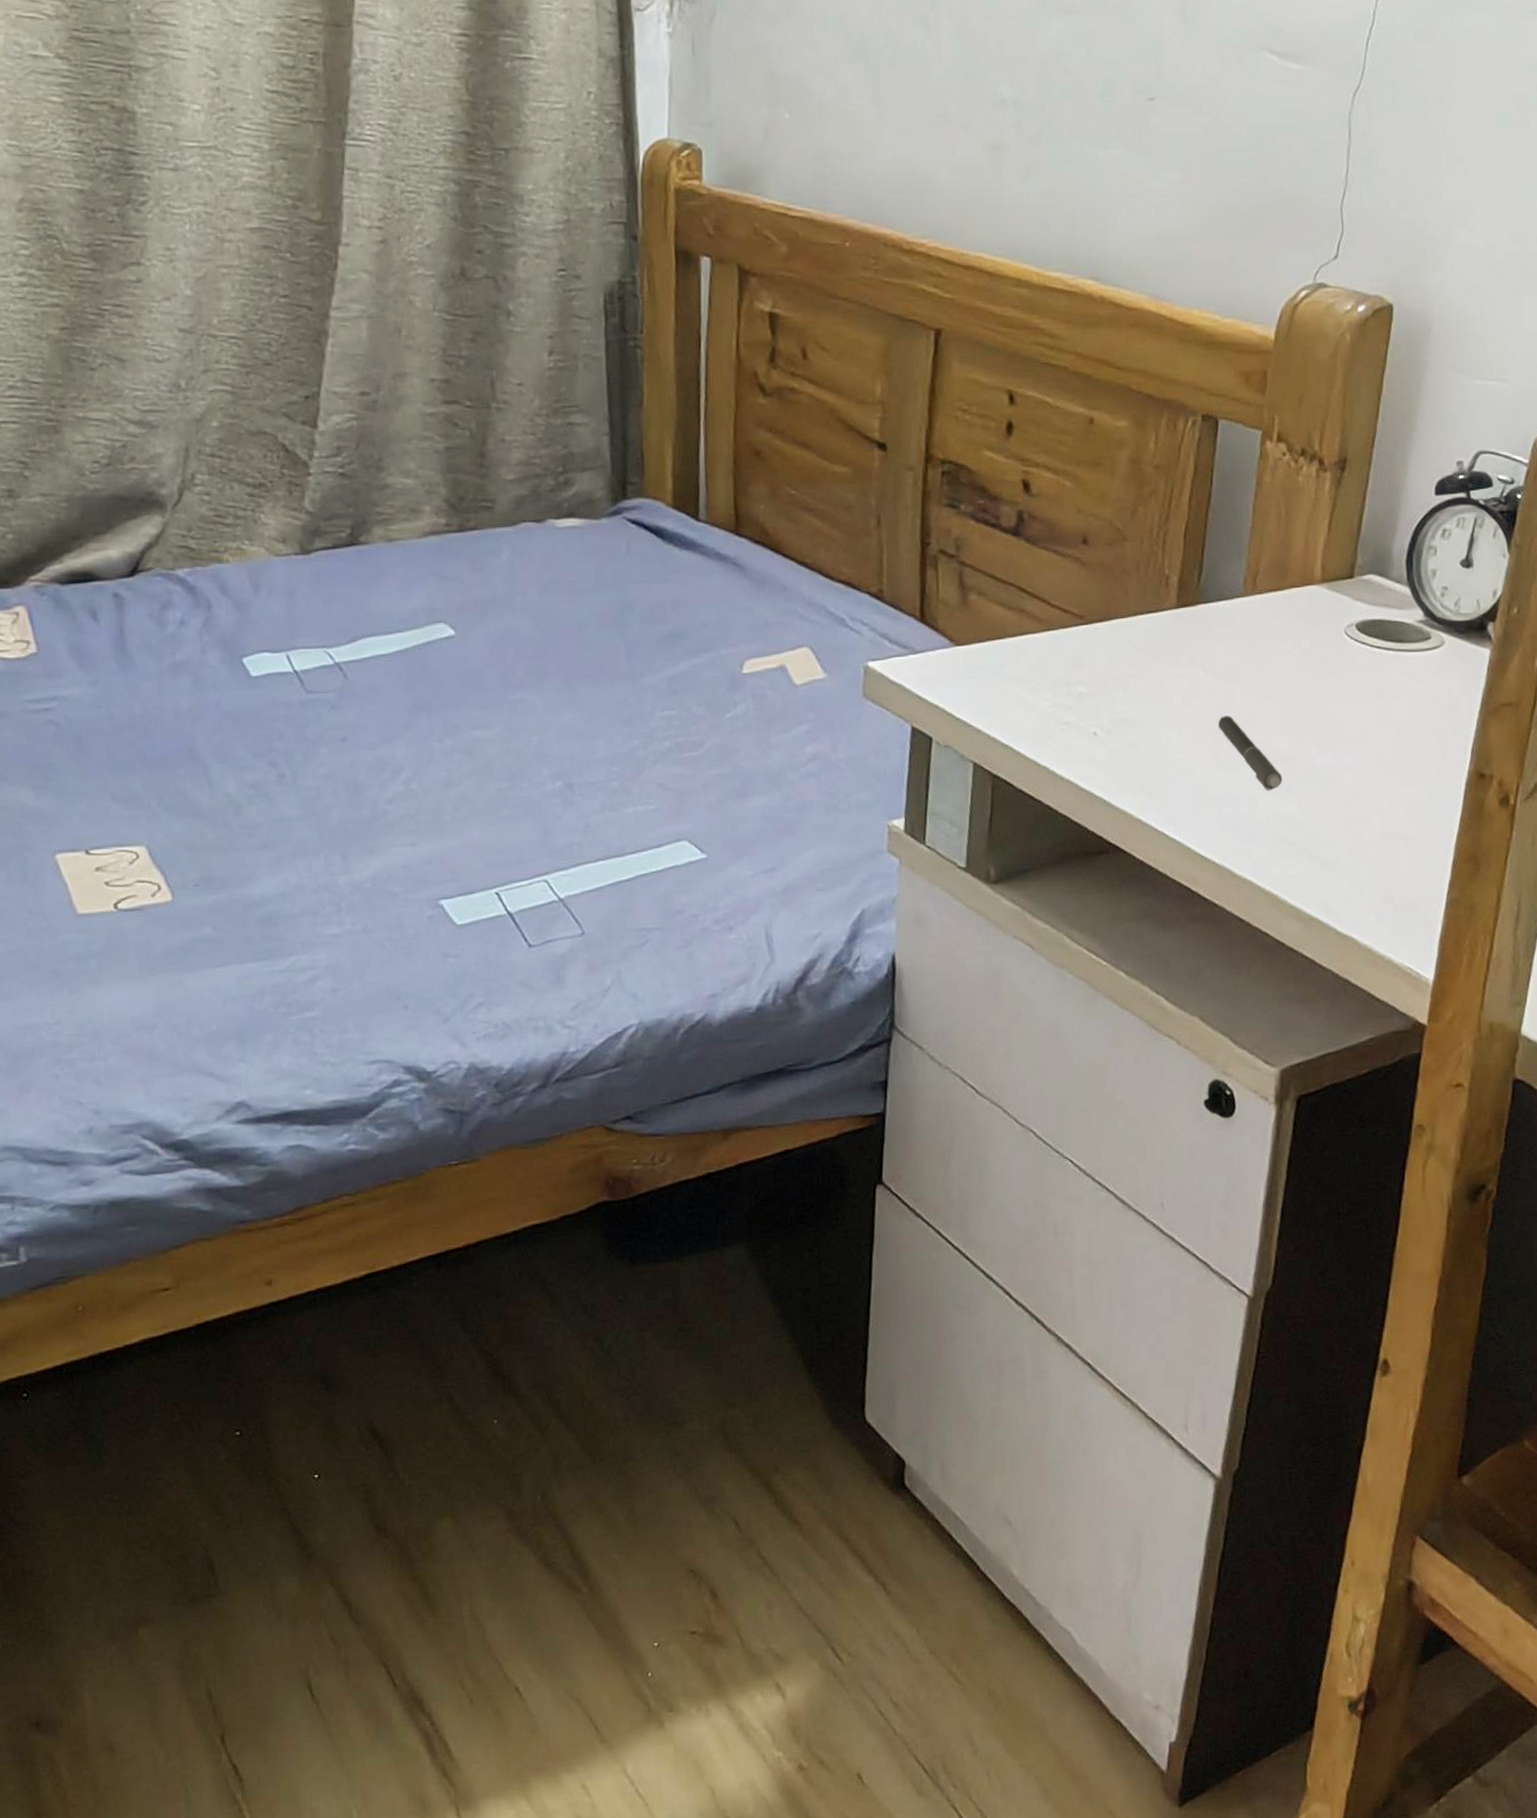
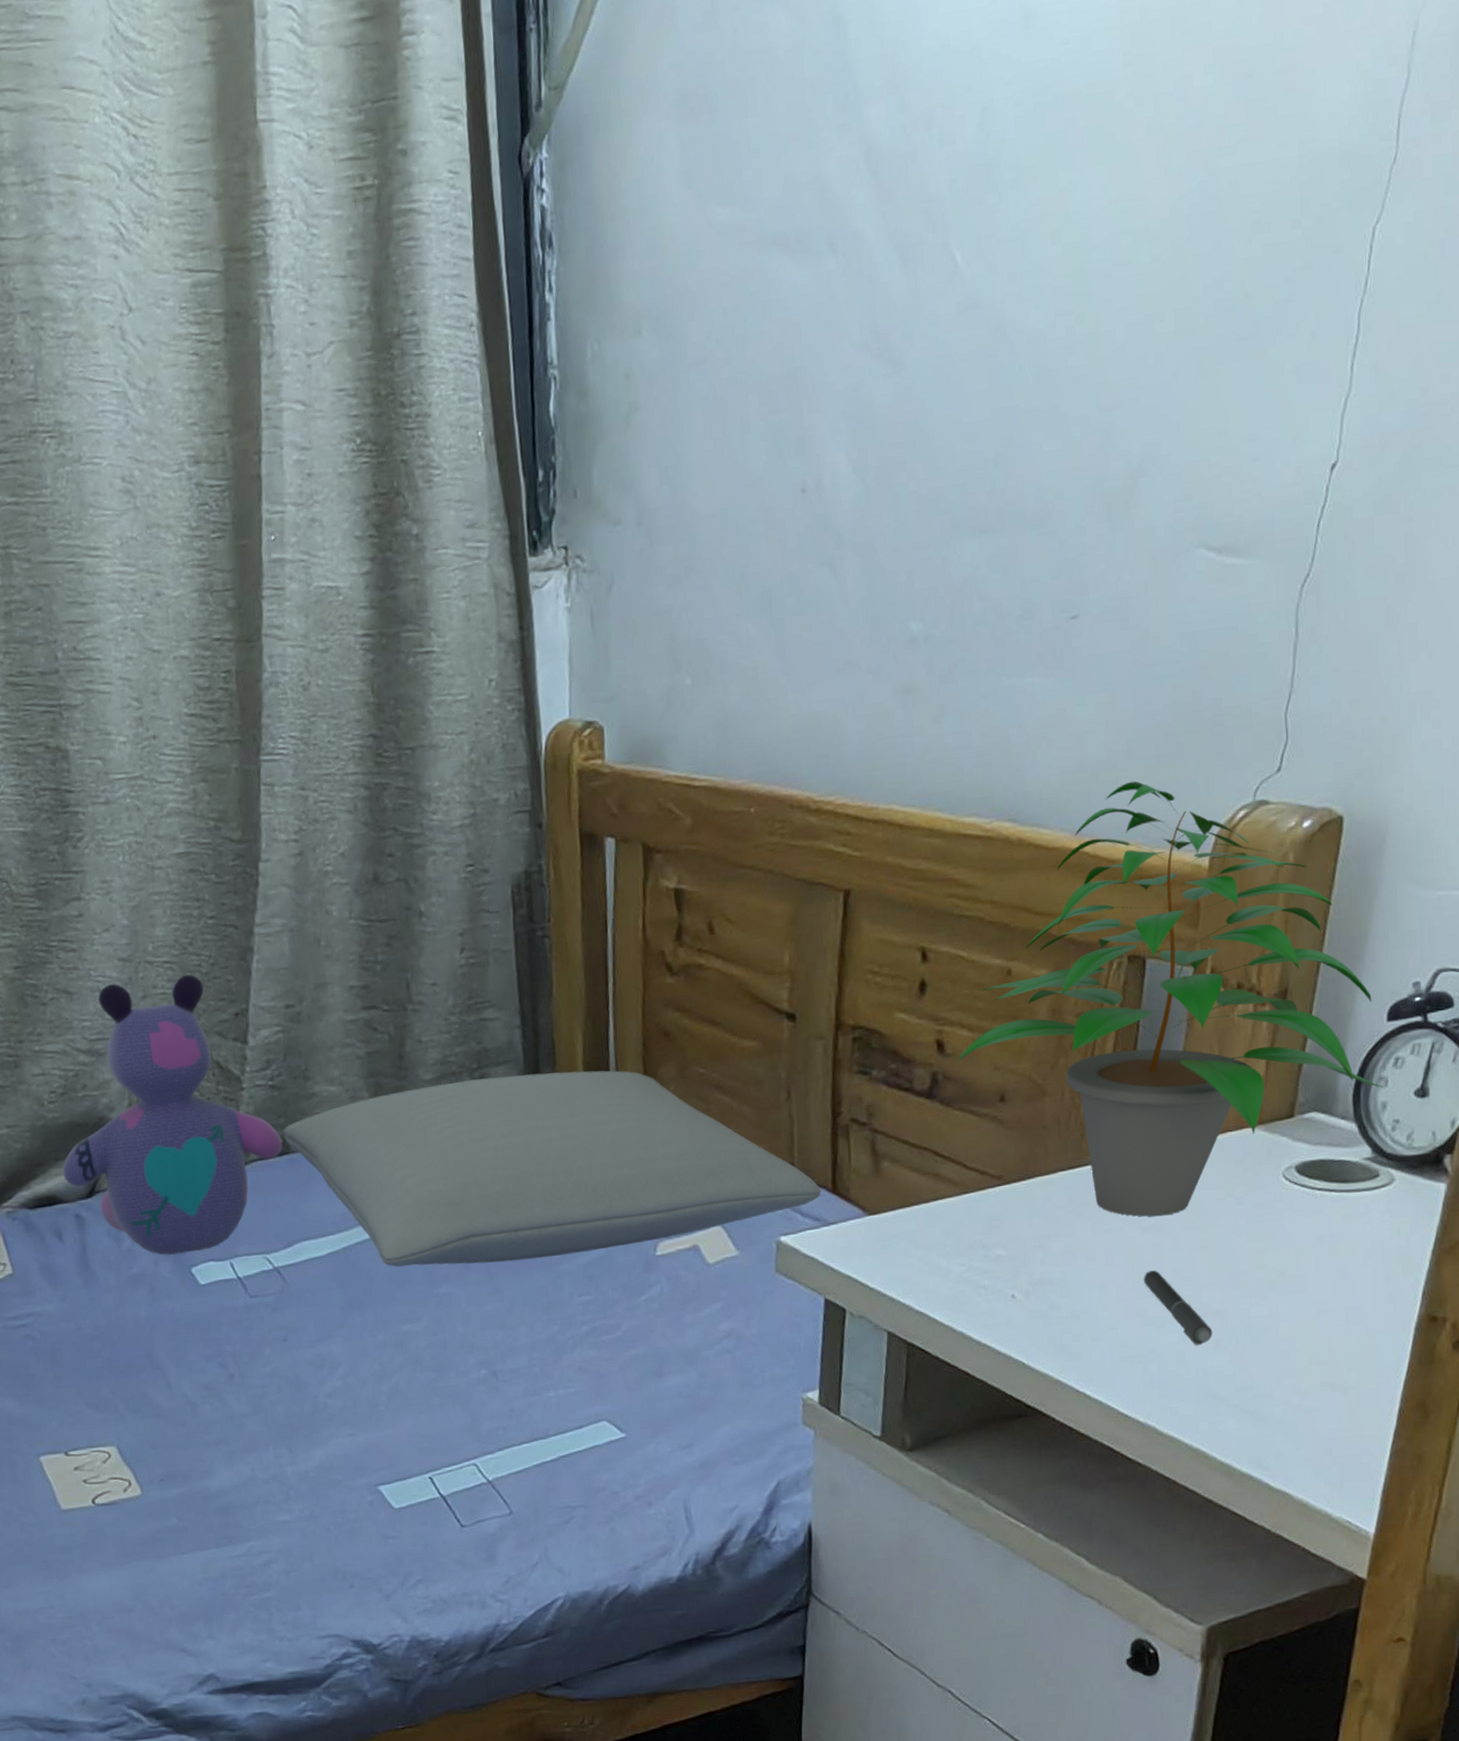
toy: none [101,351,350,643] -> present [62,974,283,1256]
pillow: none [352,482,909,672] -> present [283,1070,821,1268]
potted plant: none [1043,254,1433,664] -> present [957,781,1384,1217]

